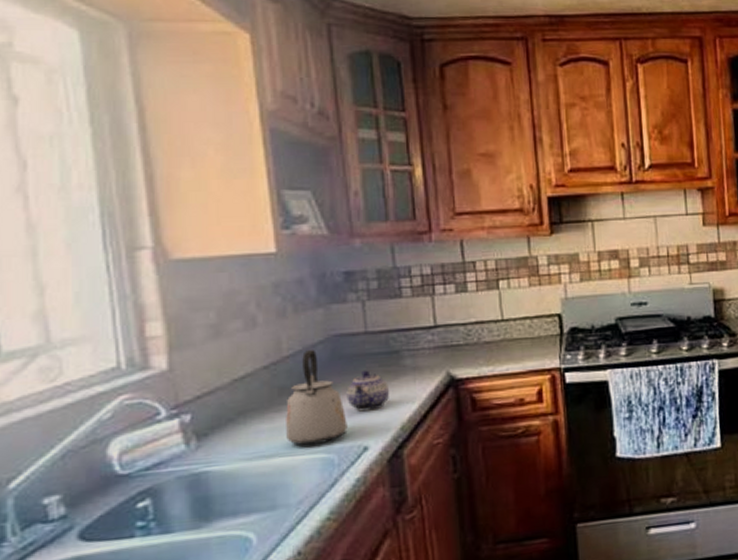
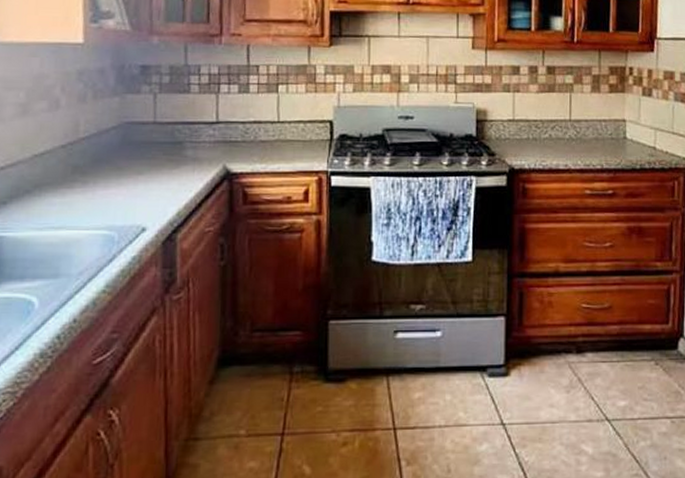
kettle: present [286,349,348,446] -> none [74,133,130,222]
teapot: present [346,370,390,412] -> none [131,157,171,195]

